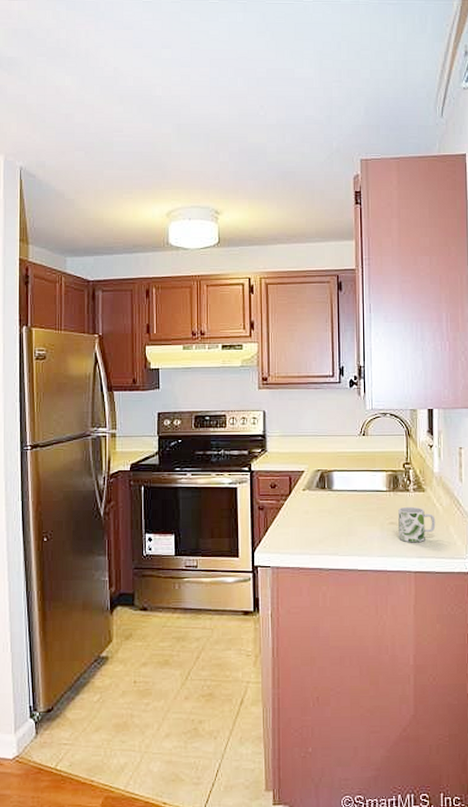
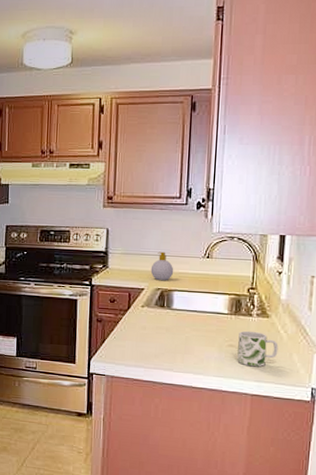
soap bottle: none [309,432,332,462] -> present [150,251,174,281]

